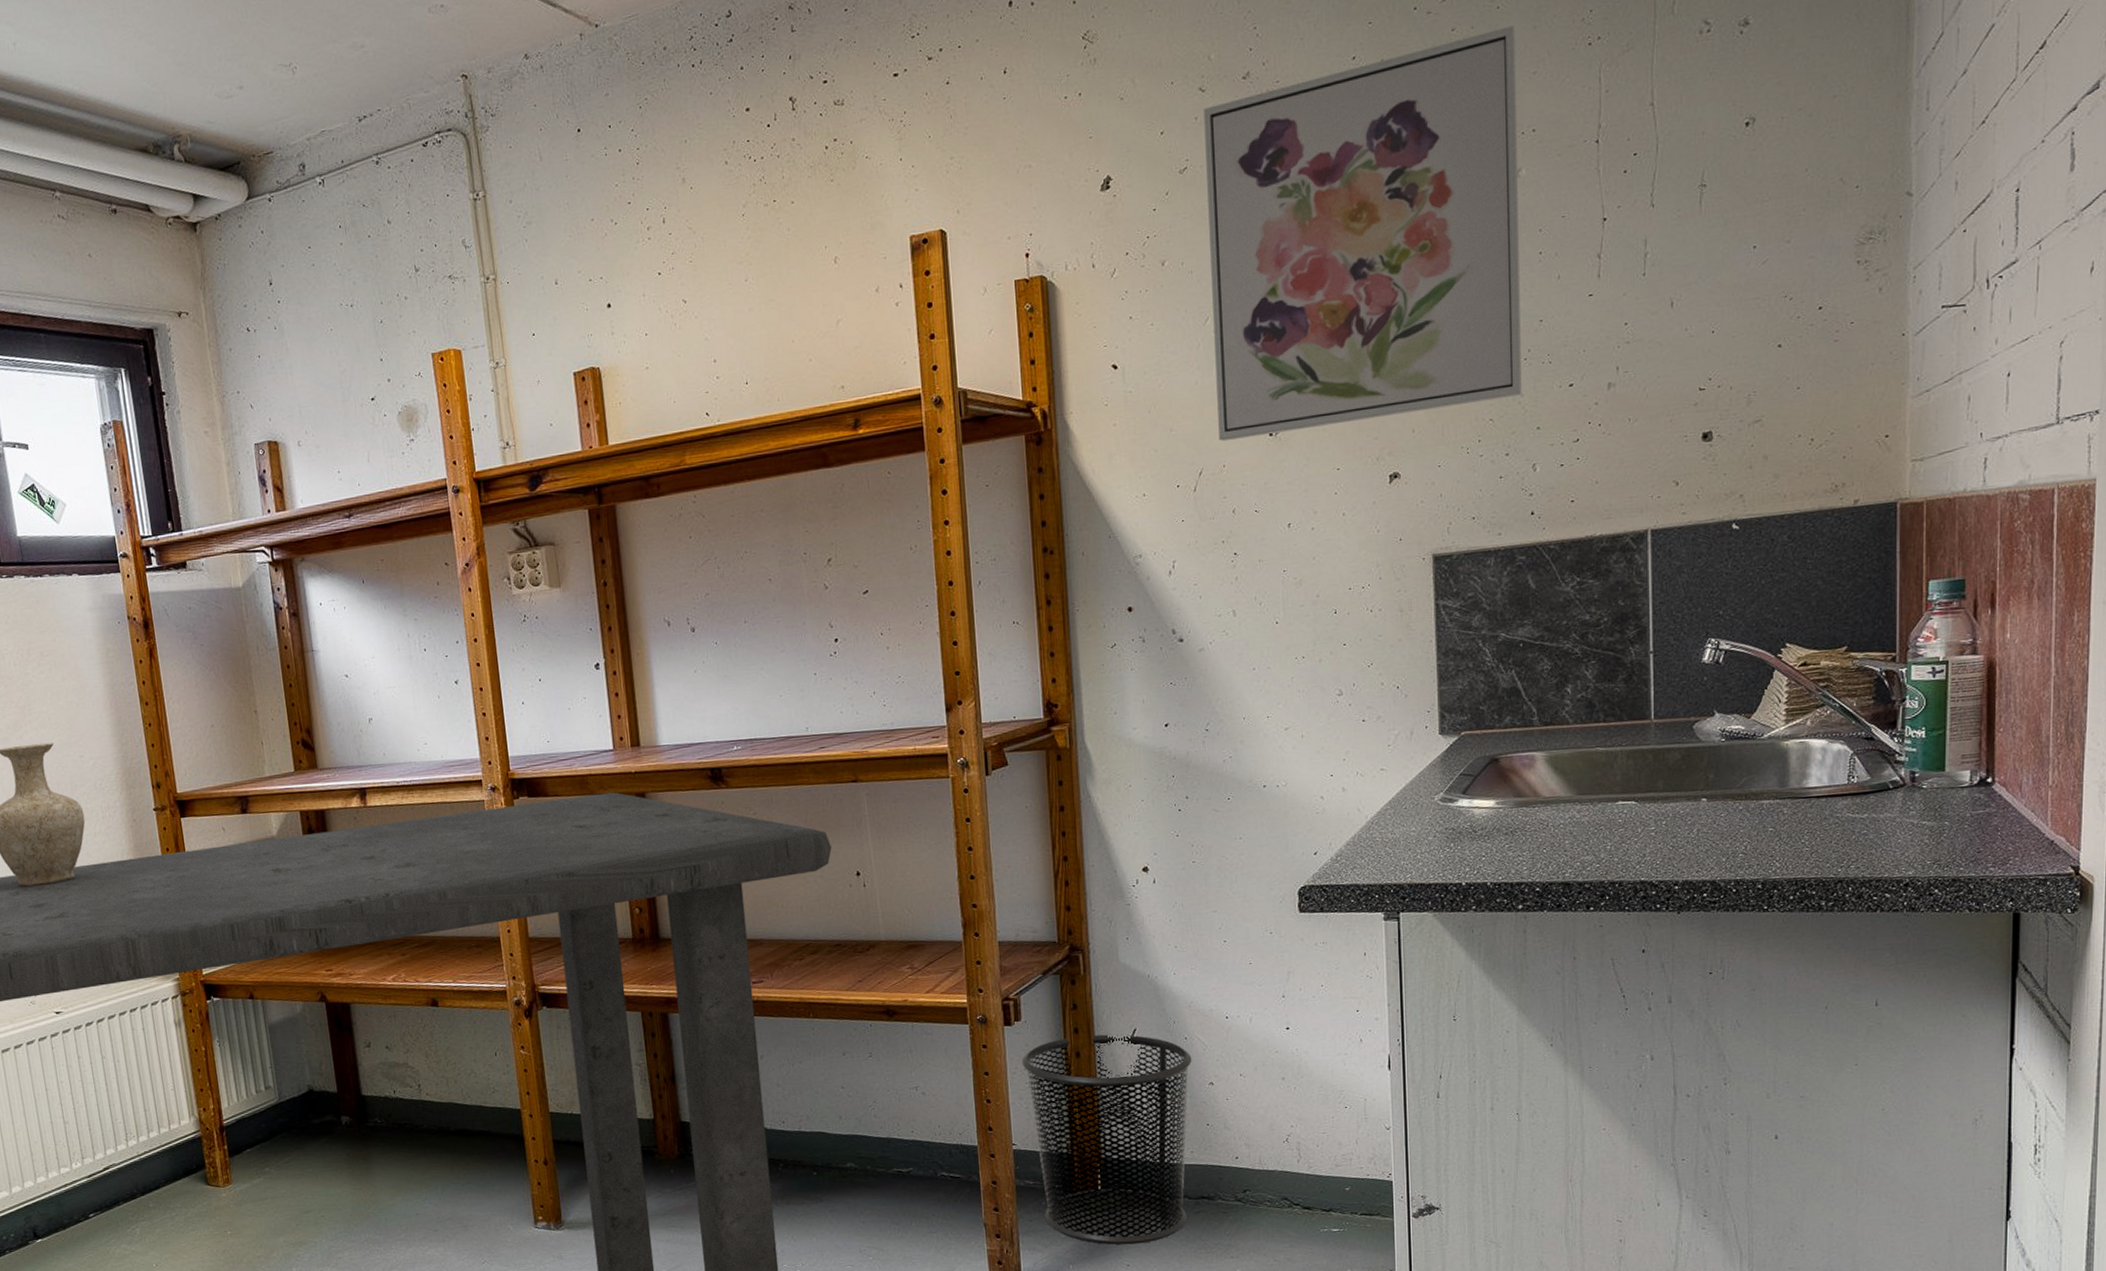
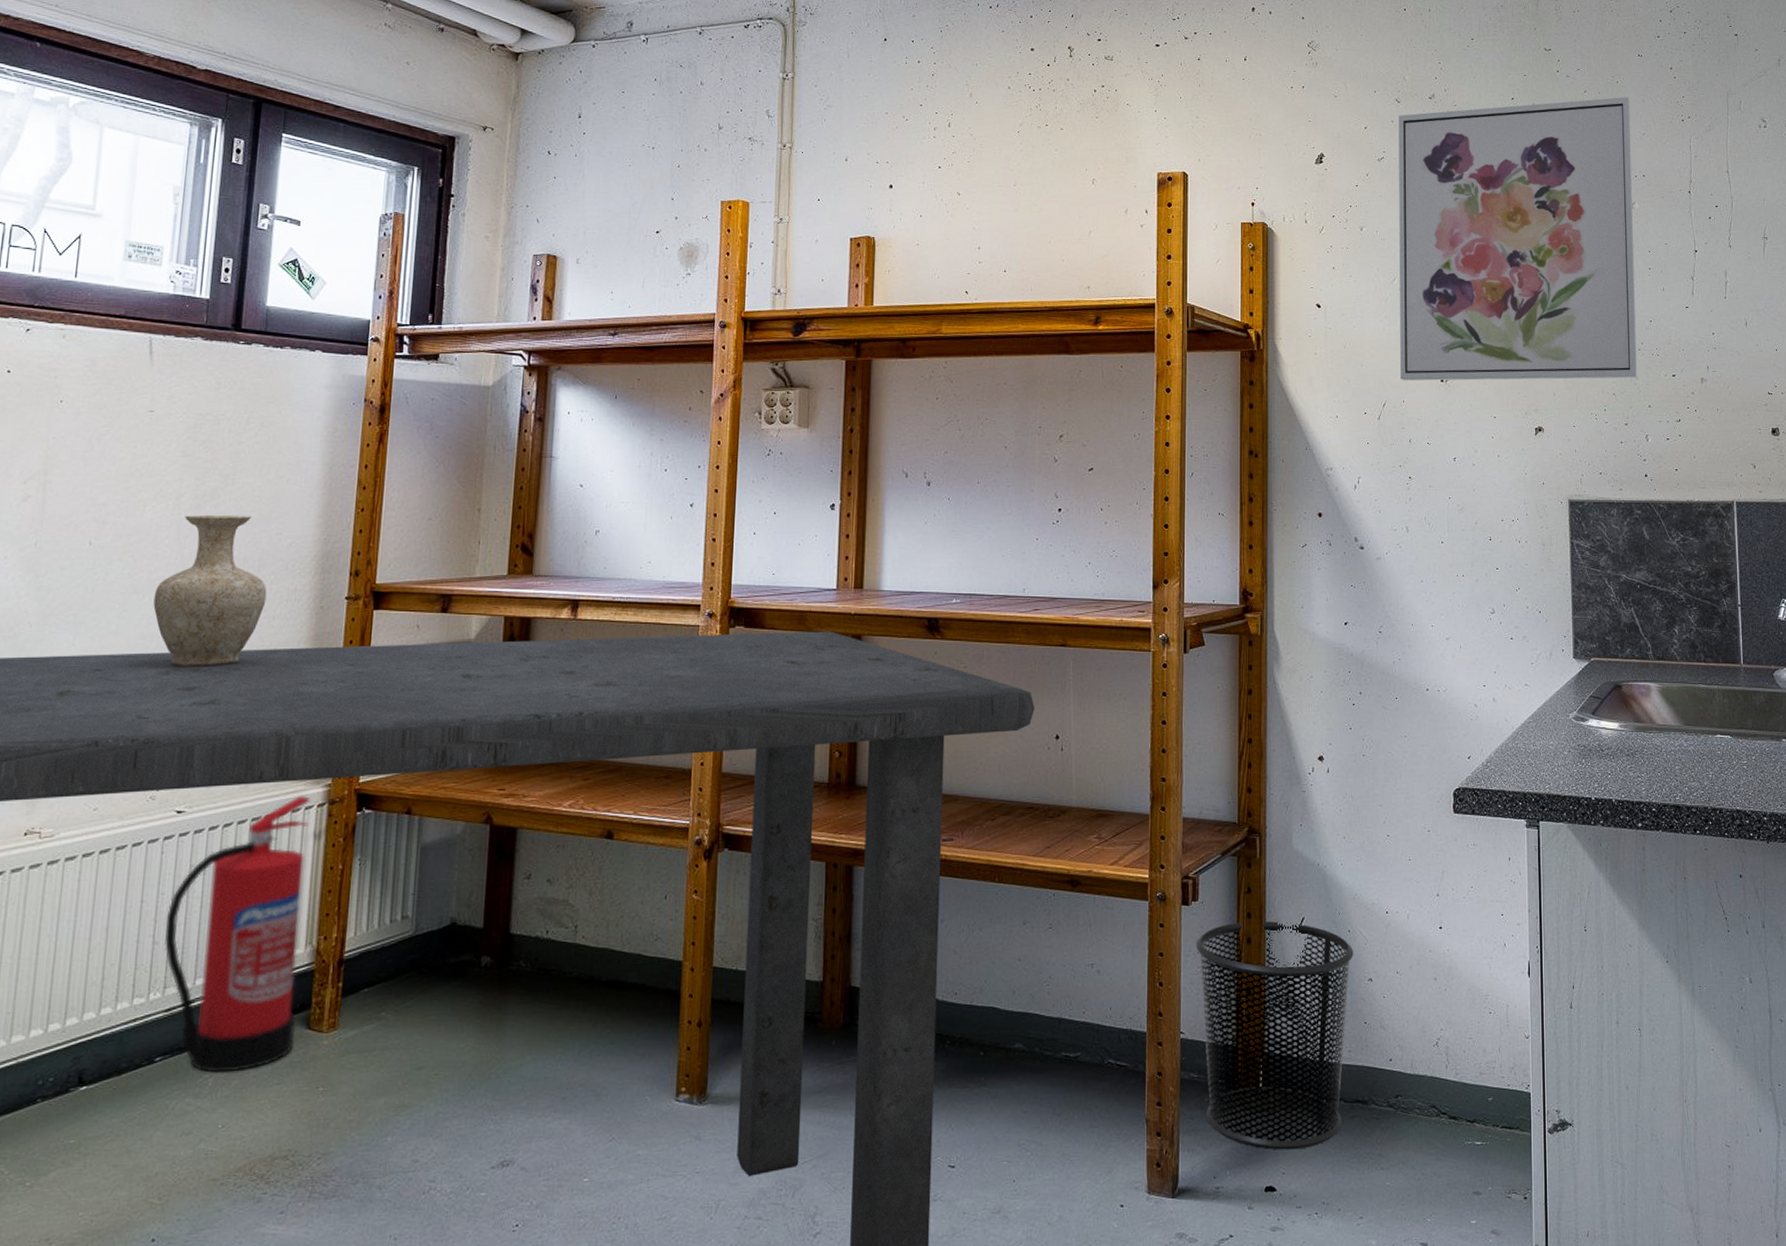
fire extinguisher: none [68,989,199,1224] -> present [164,795,311,1073]

